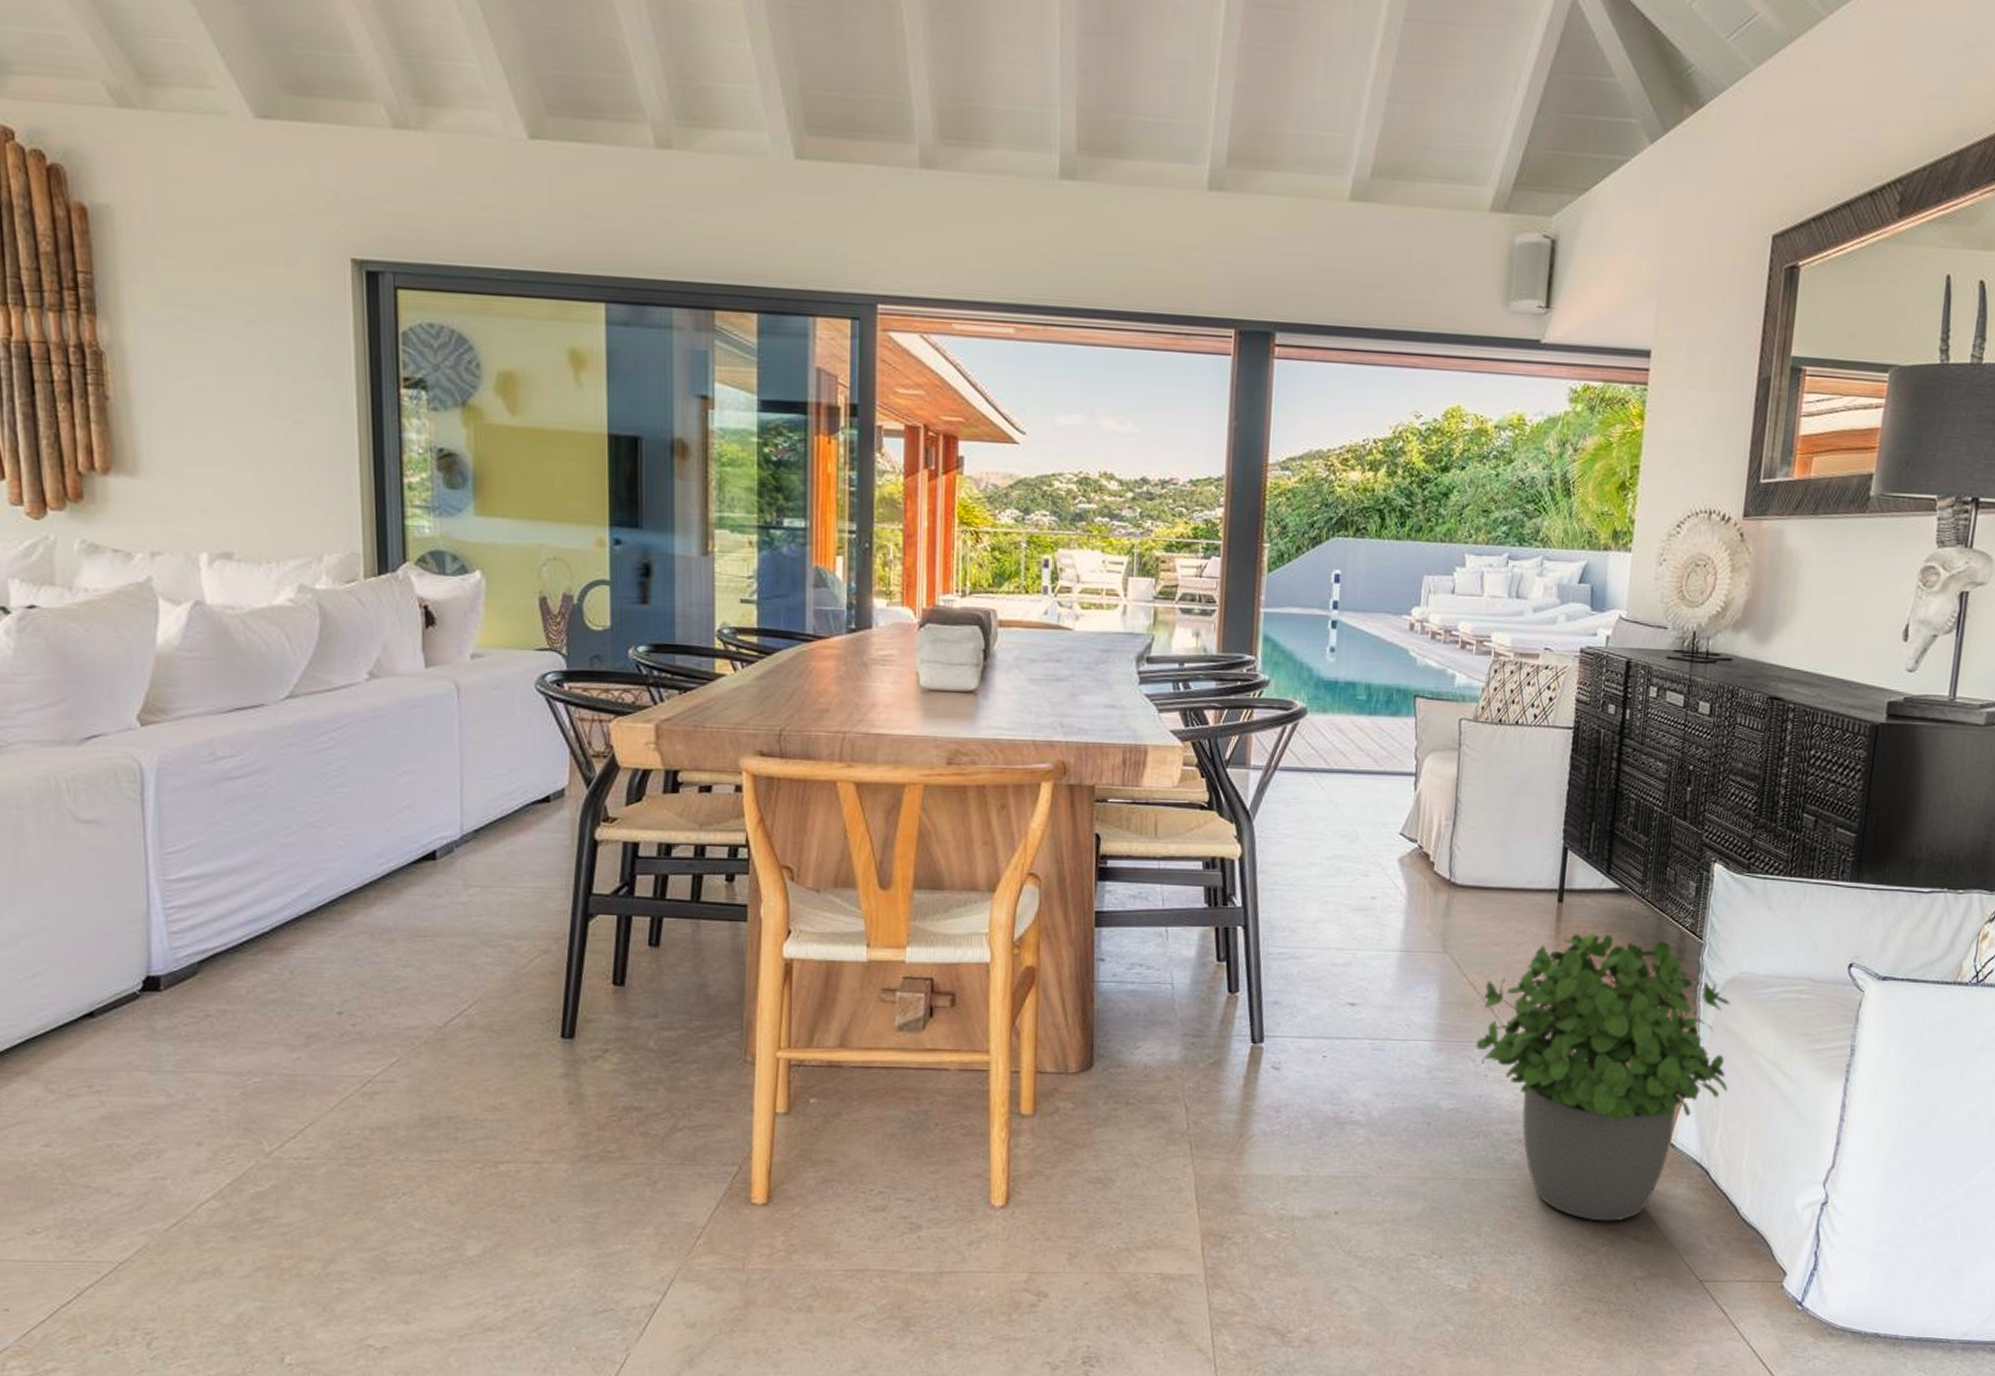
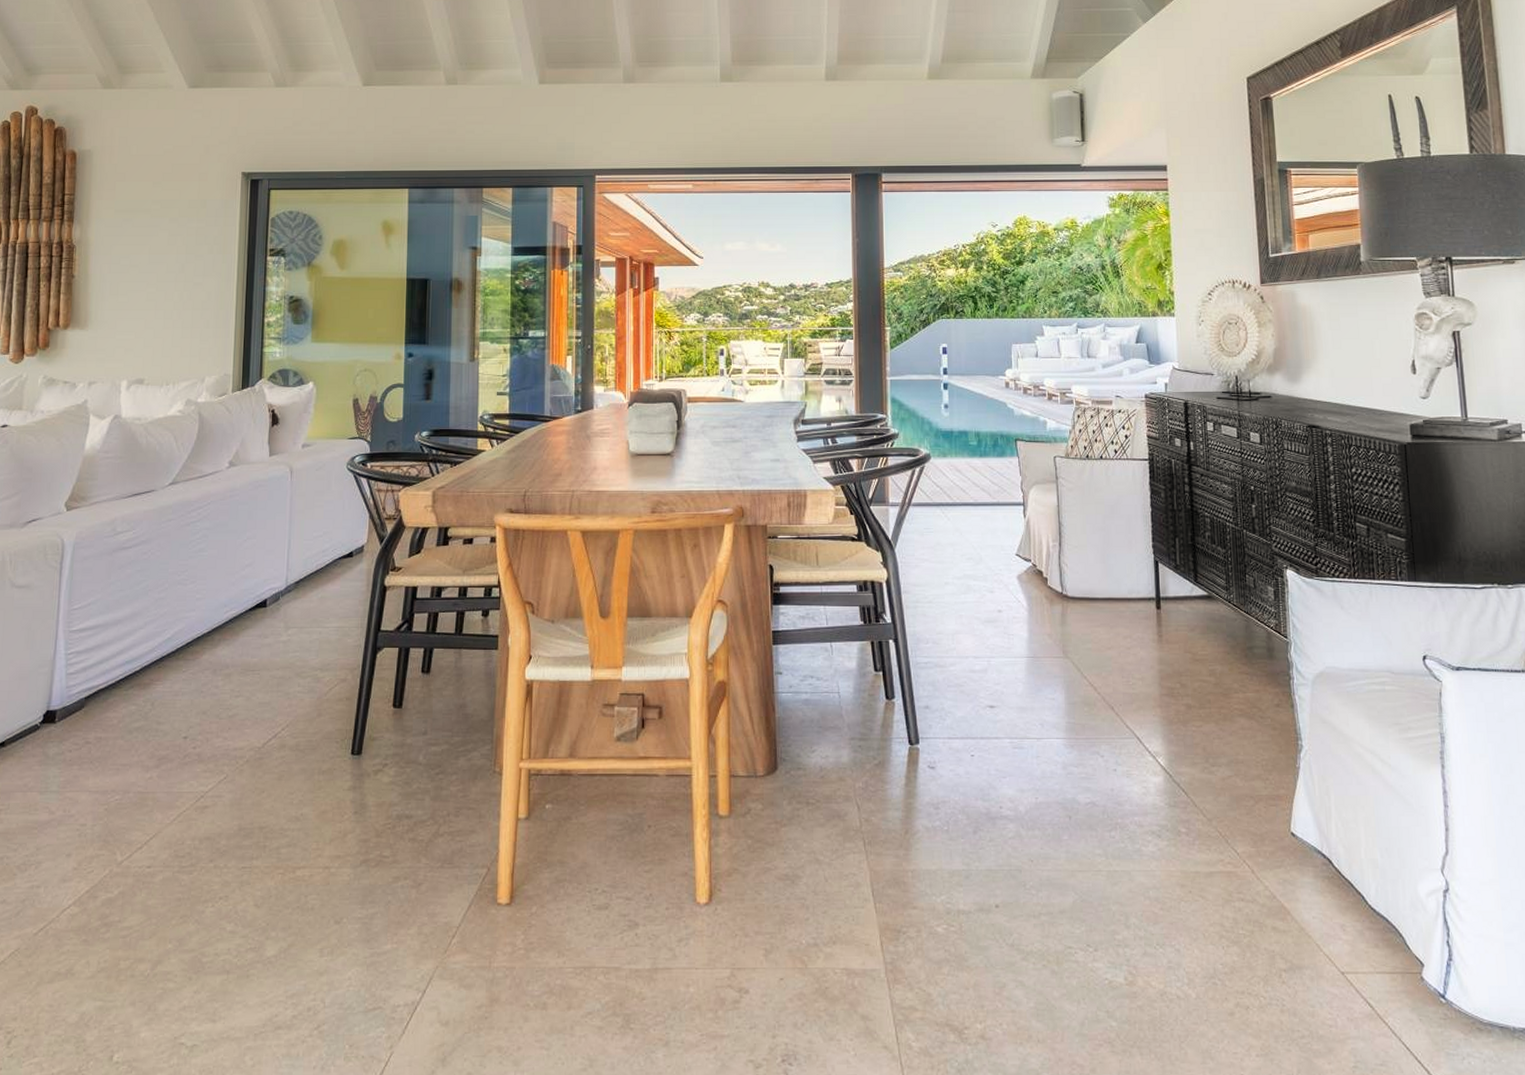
potted plant: present [1476,929,1731,1222] -> none [1103,632,1334,912]

